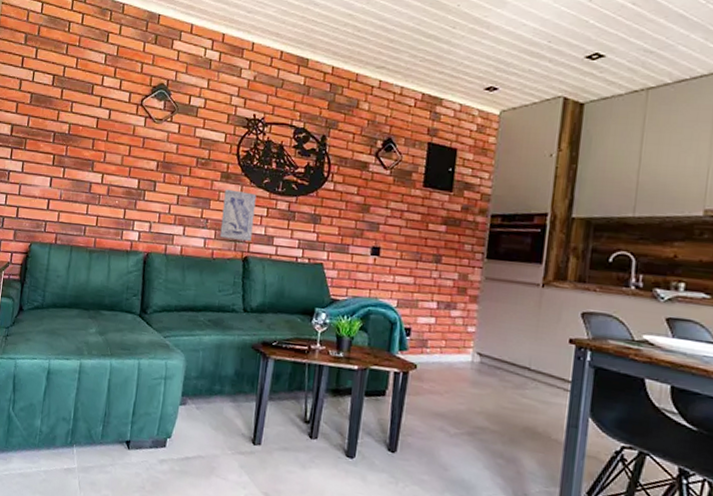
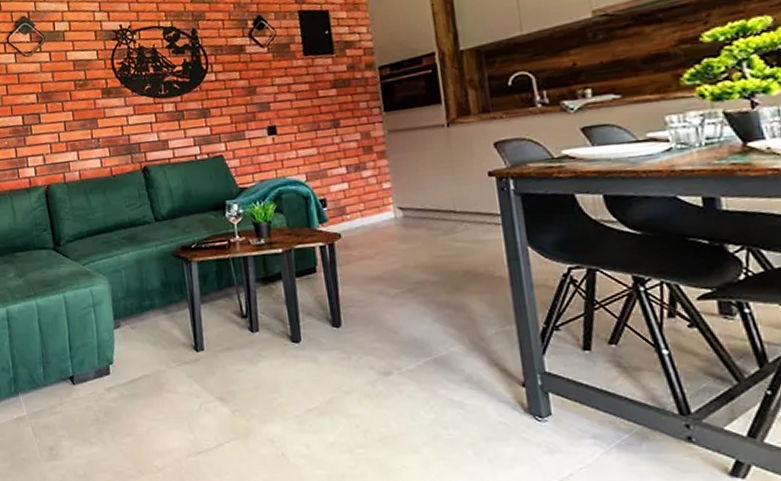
wall art: present [220,189,257,241] -> none [109,102,147,154]

